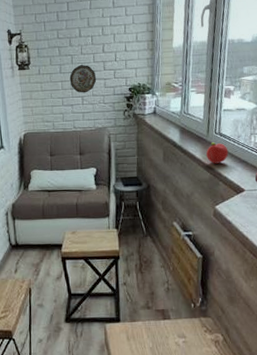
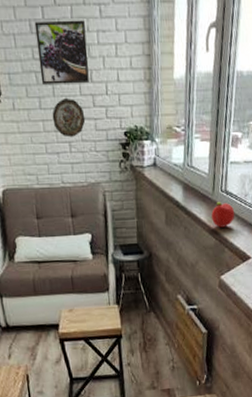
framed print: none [61,10,102,56] -> present [34,20,89,85]

